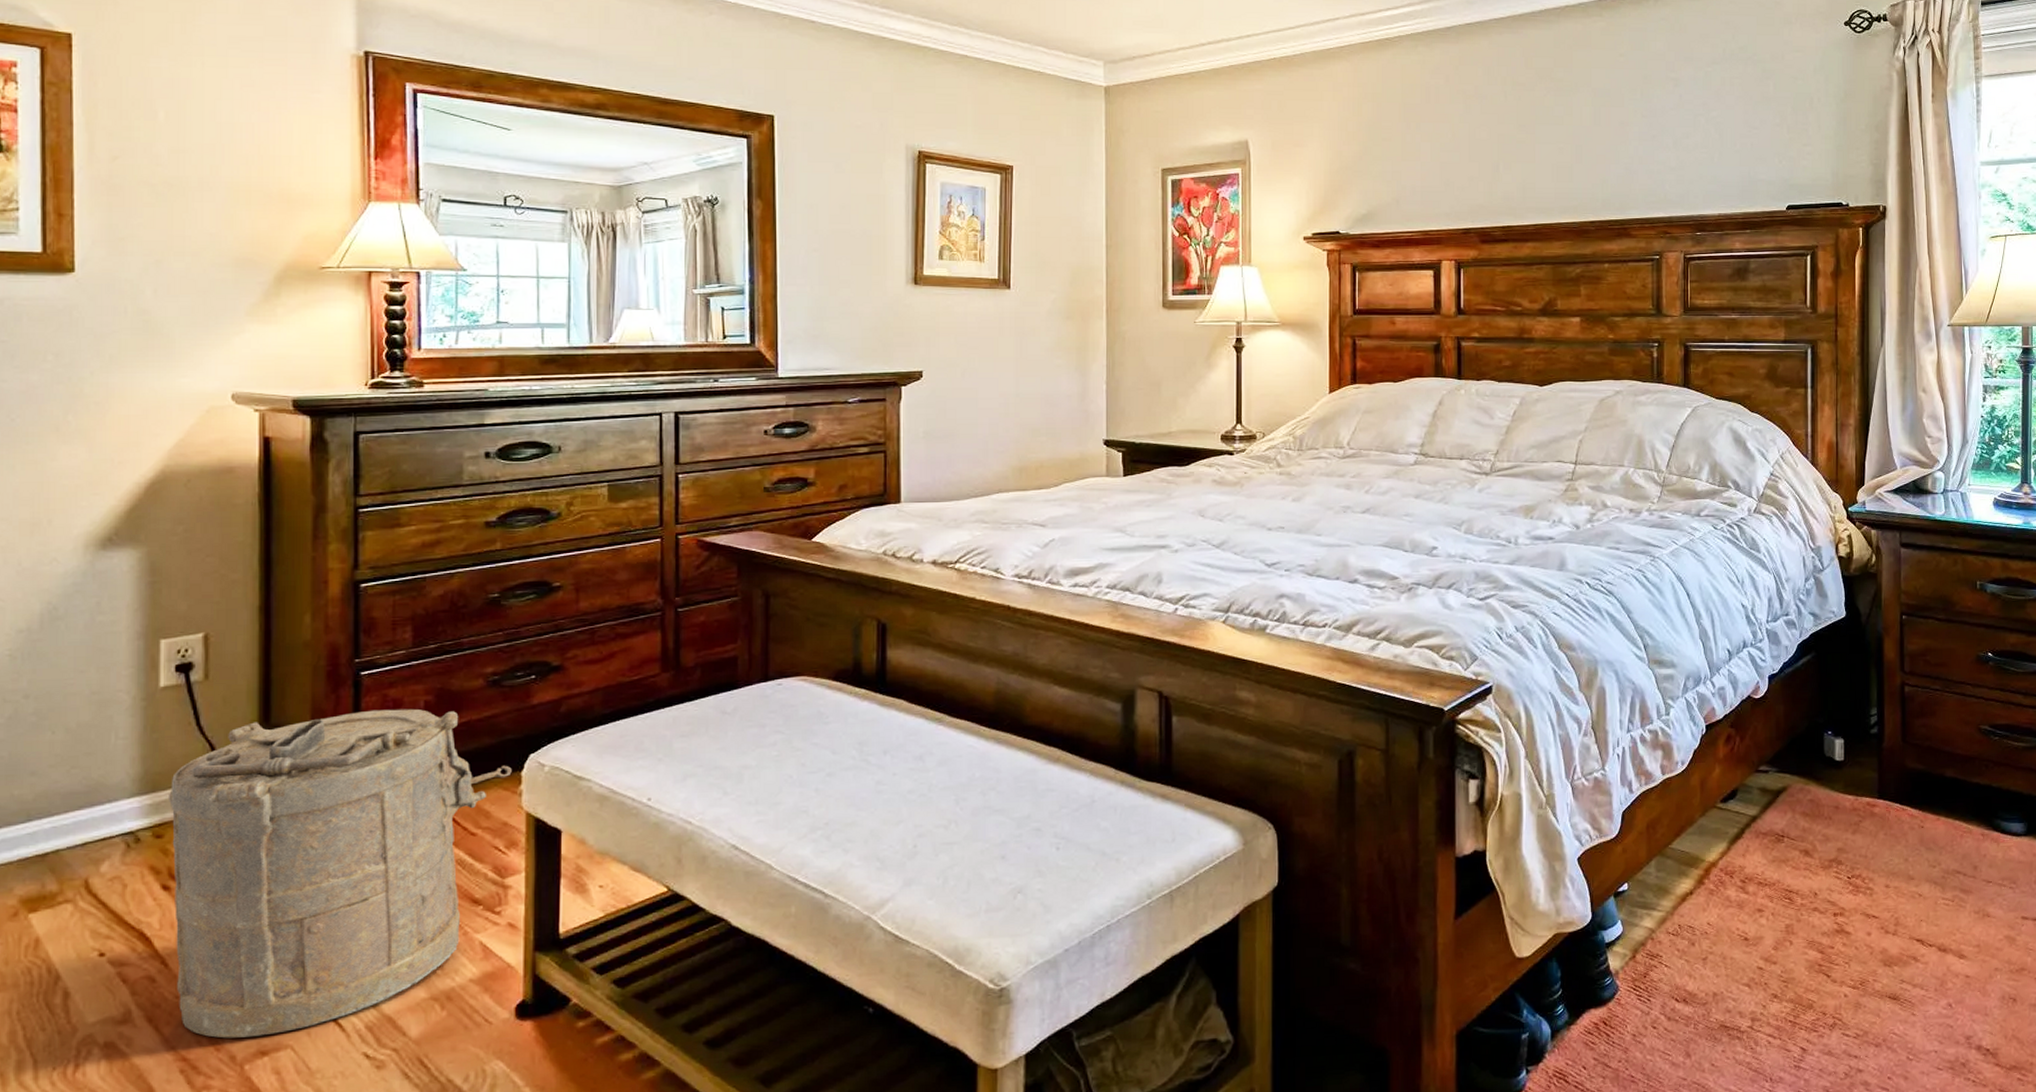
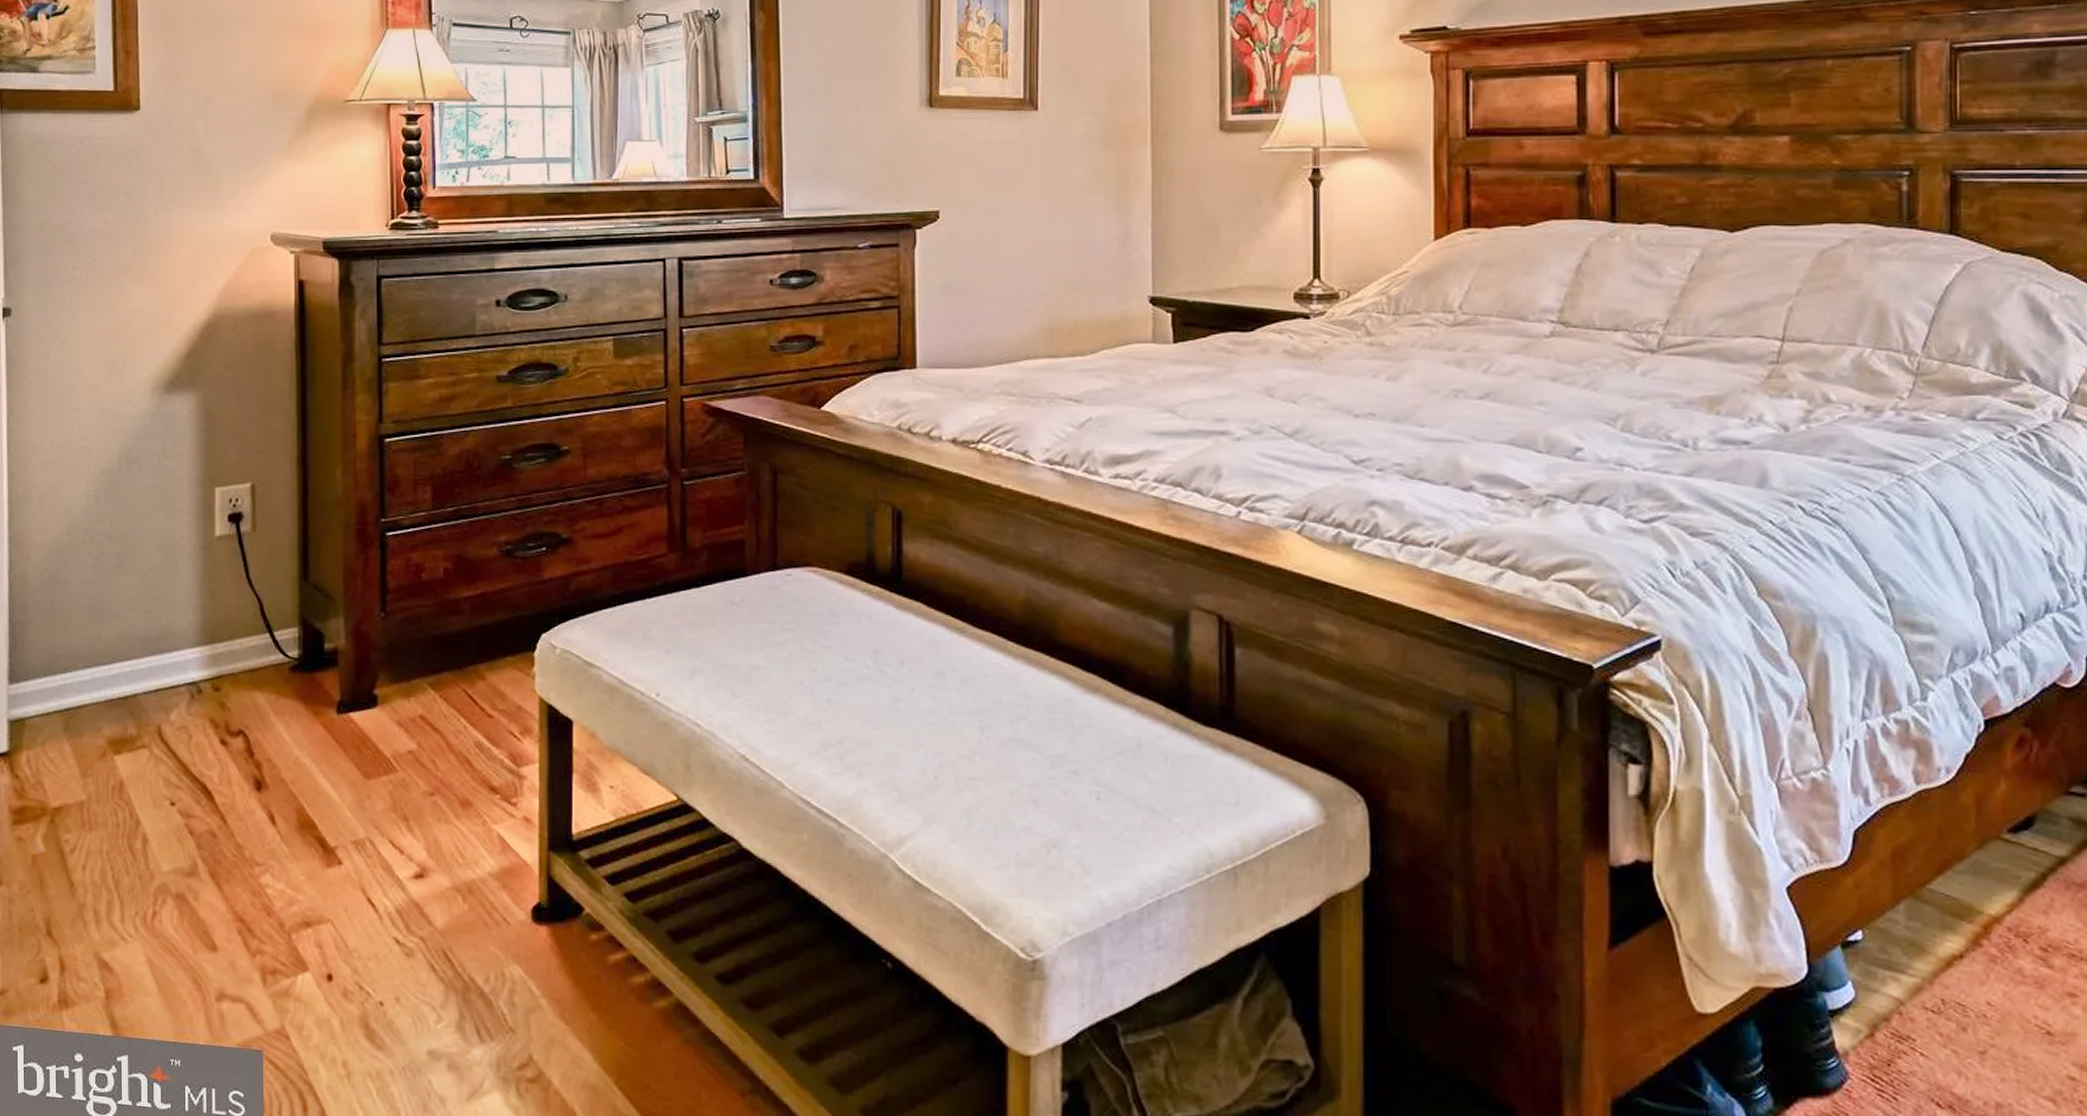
laundry hamper: present [169,708,512,1039] -> none [225,574,525,907]

